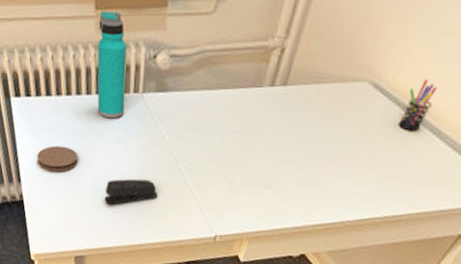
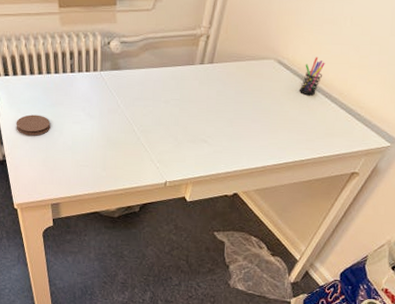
water bottle: present [97,11,127,119] -> none [62,9,87,92]
stapler: present [104,178,158,205] -> none [74,139,117,161]

